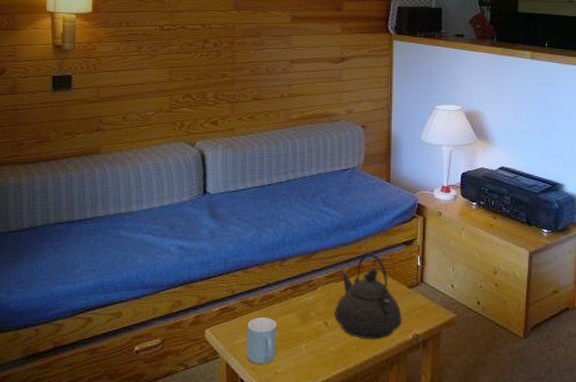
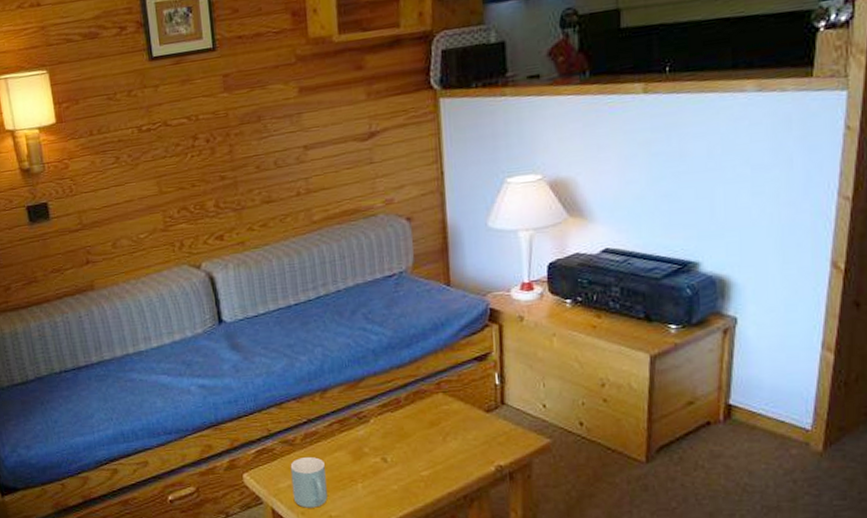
teakettle: present [335,252,402,340] -> none [393,373,480,475]

